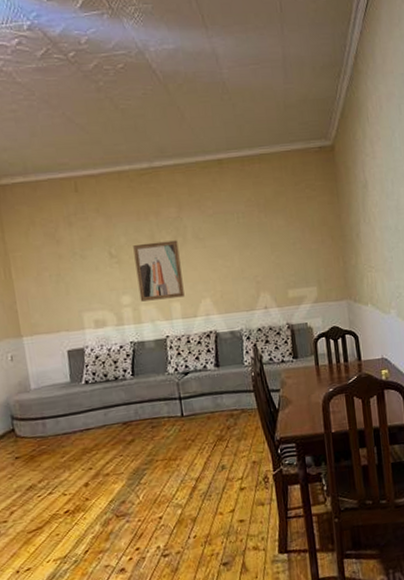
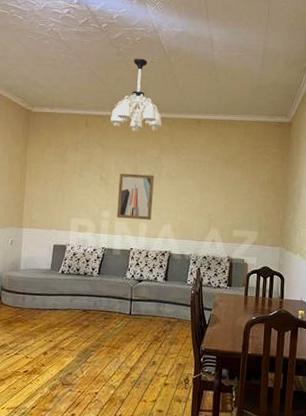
chandelier: none [106,91,175,189] -> present [110,58,162,132]

